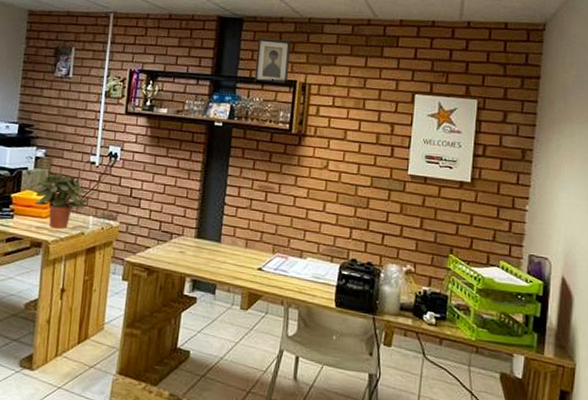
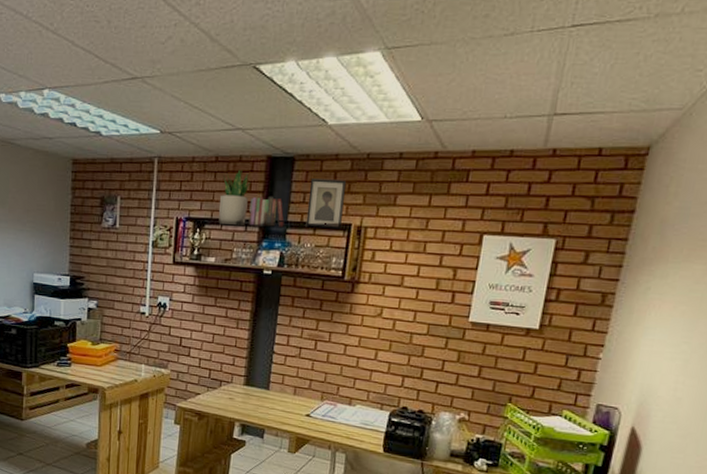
potted plant: present [34,172,89,230] -> none [89,322,140,377]
planter: none [171,27,202,81] -> present [218,170,251,227]
books: none [200,52,234,83] -> present [248,196,284,229]

